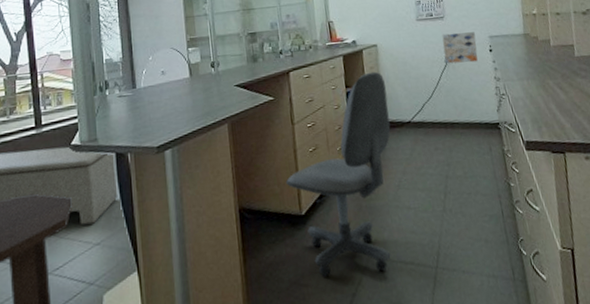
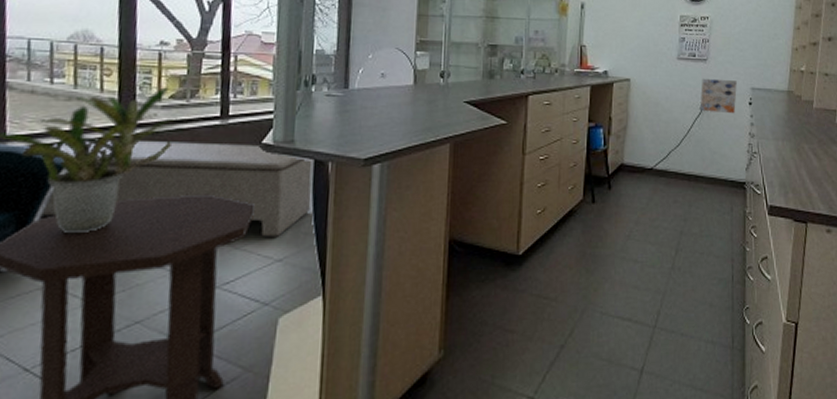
office chair: present [285,71,391,277] -> none [505,108,632,325]

